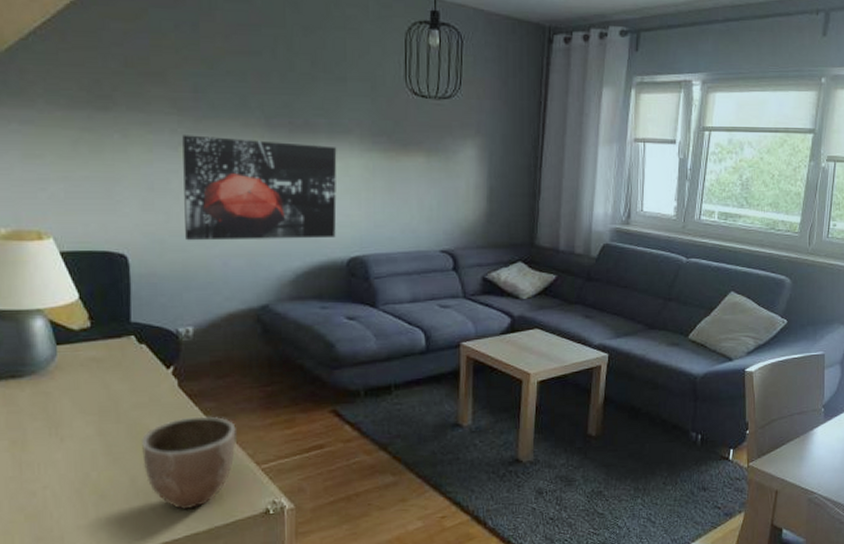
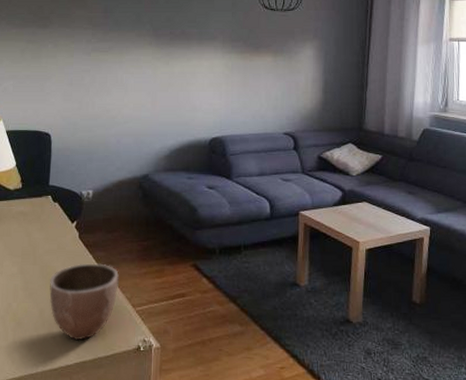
wall art: present [182,135,337,241] -> none [92,44,205,123]

